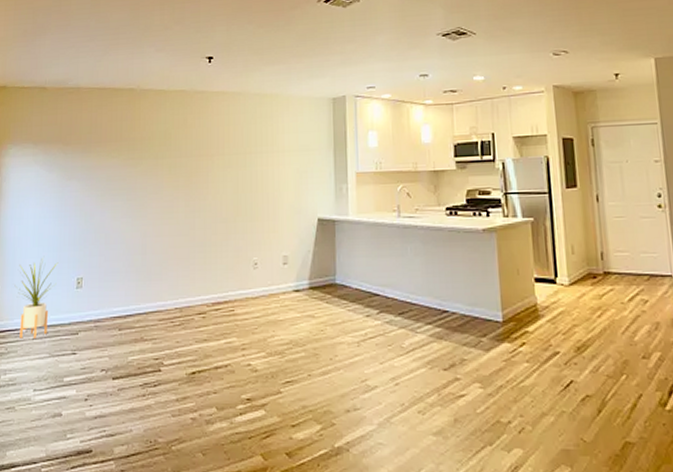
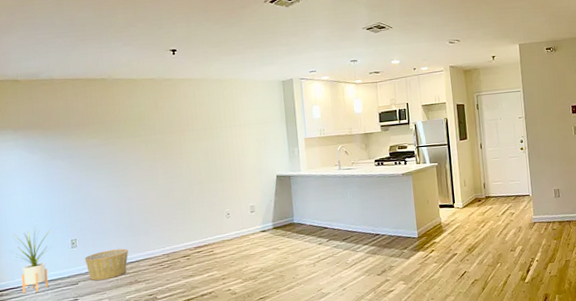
basket: none [88,295,137,333] -> present [84,248,128,281]

